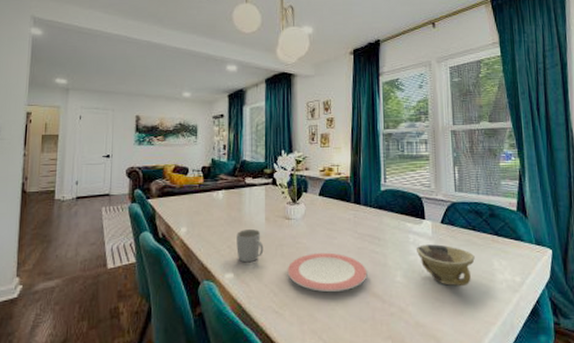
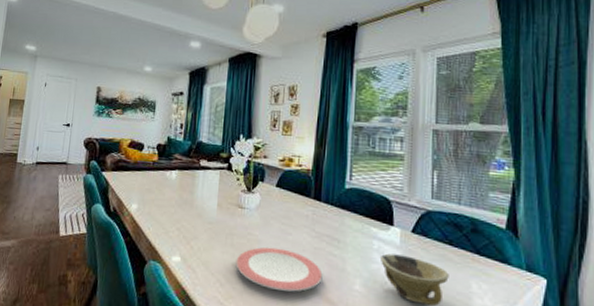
mug: present [236,229,264,263] -> none [185,213,214,248]

